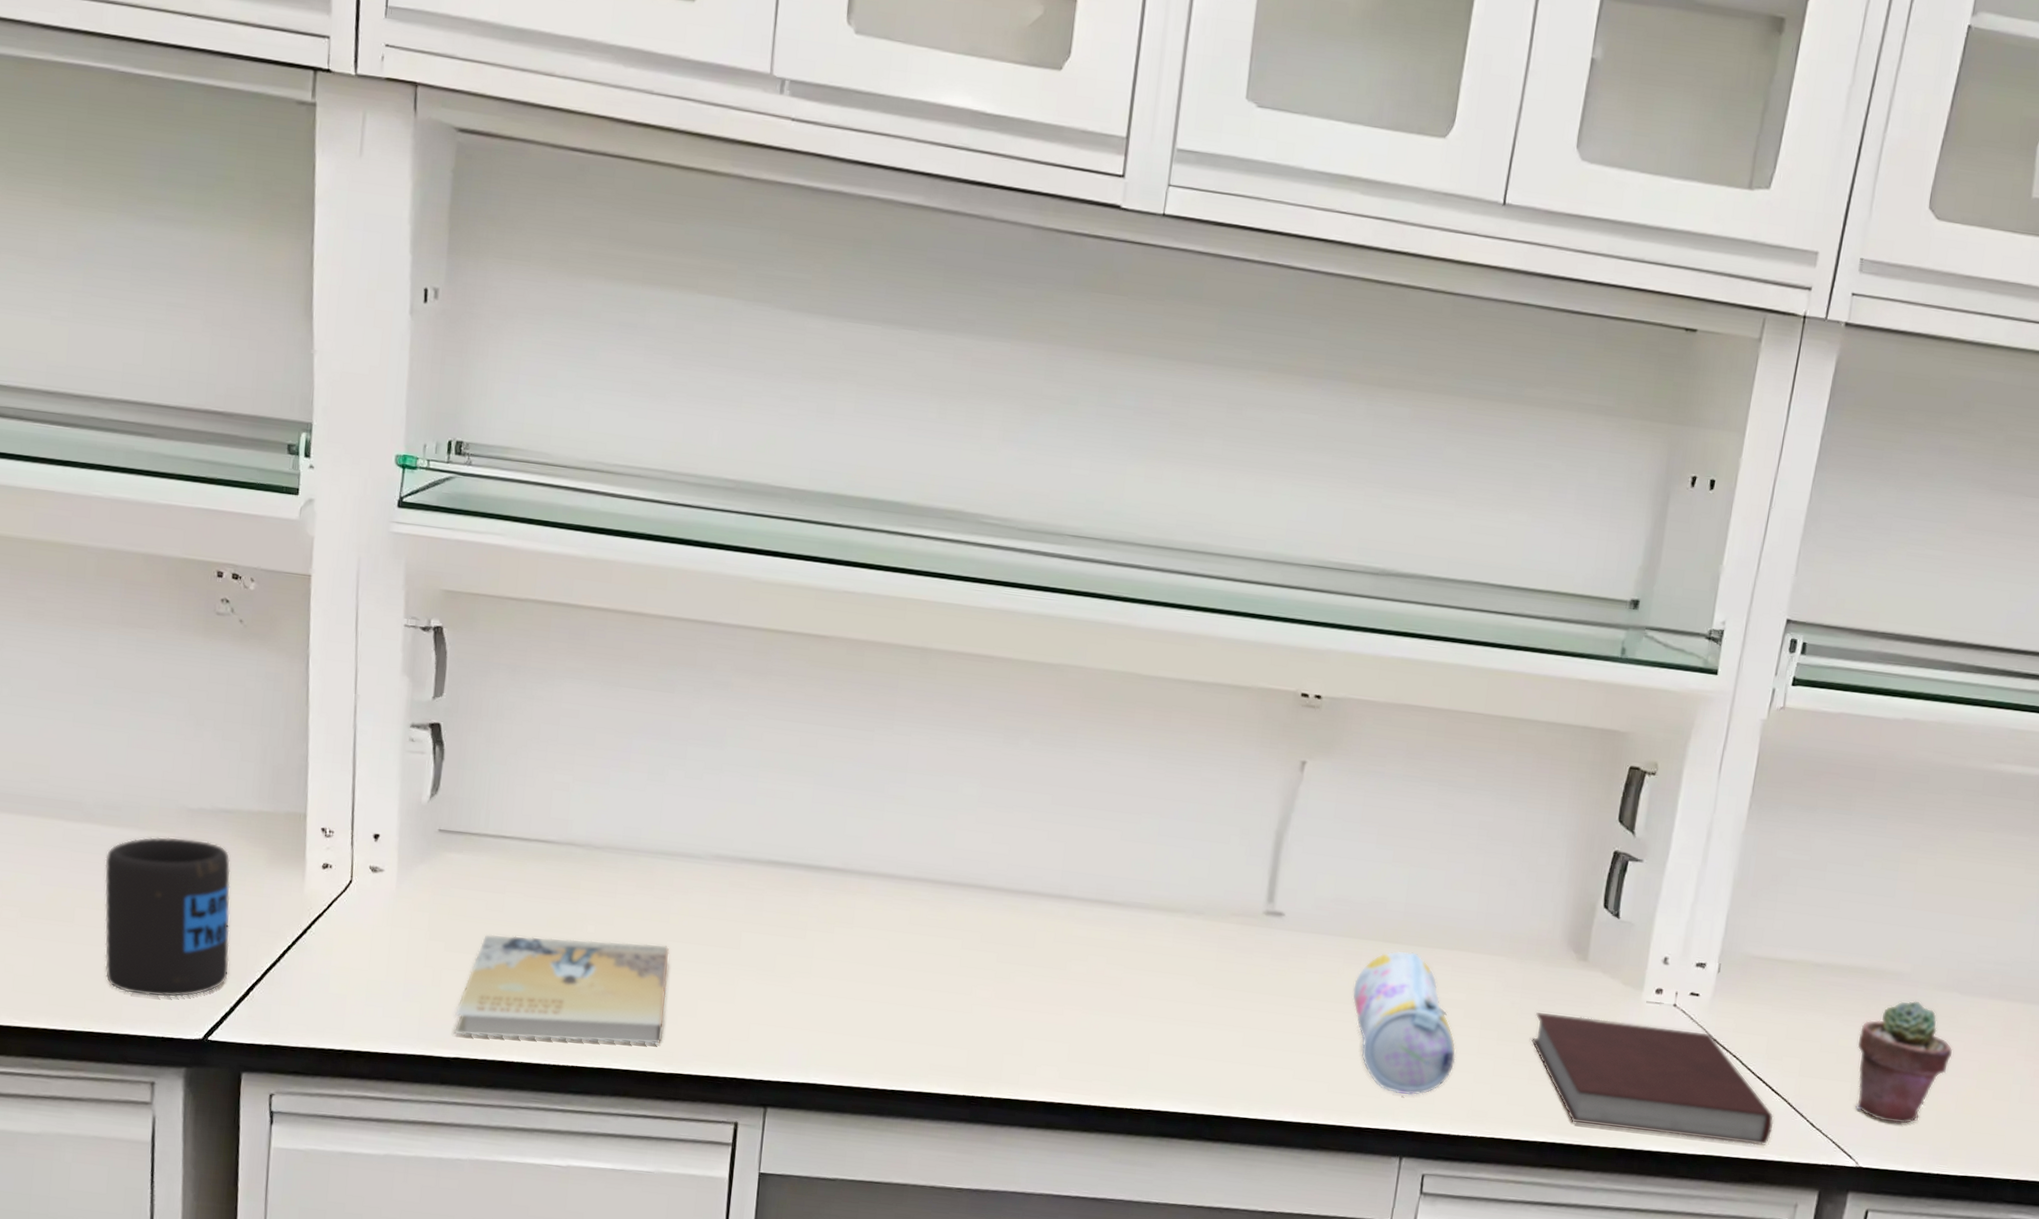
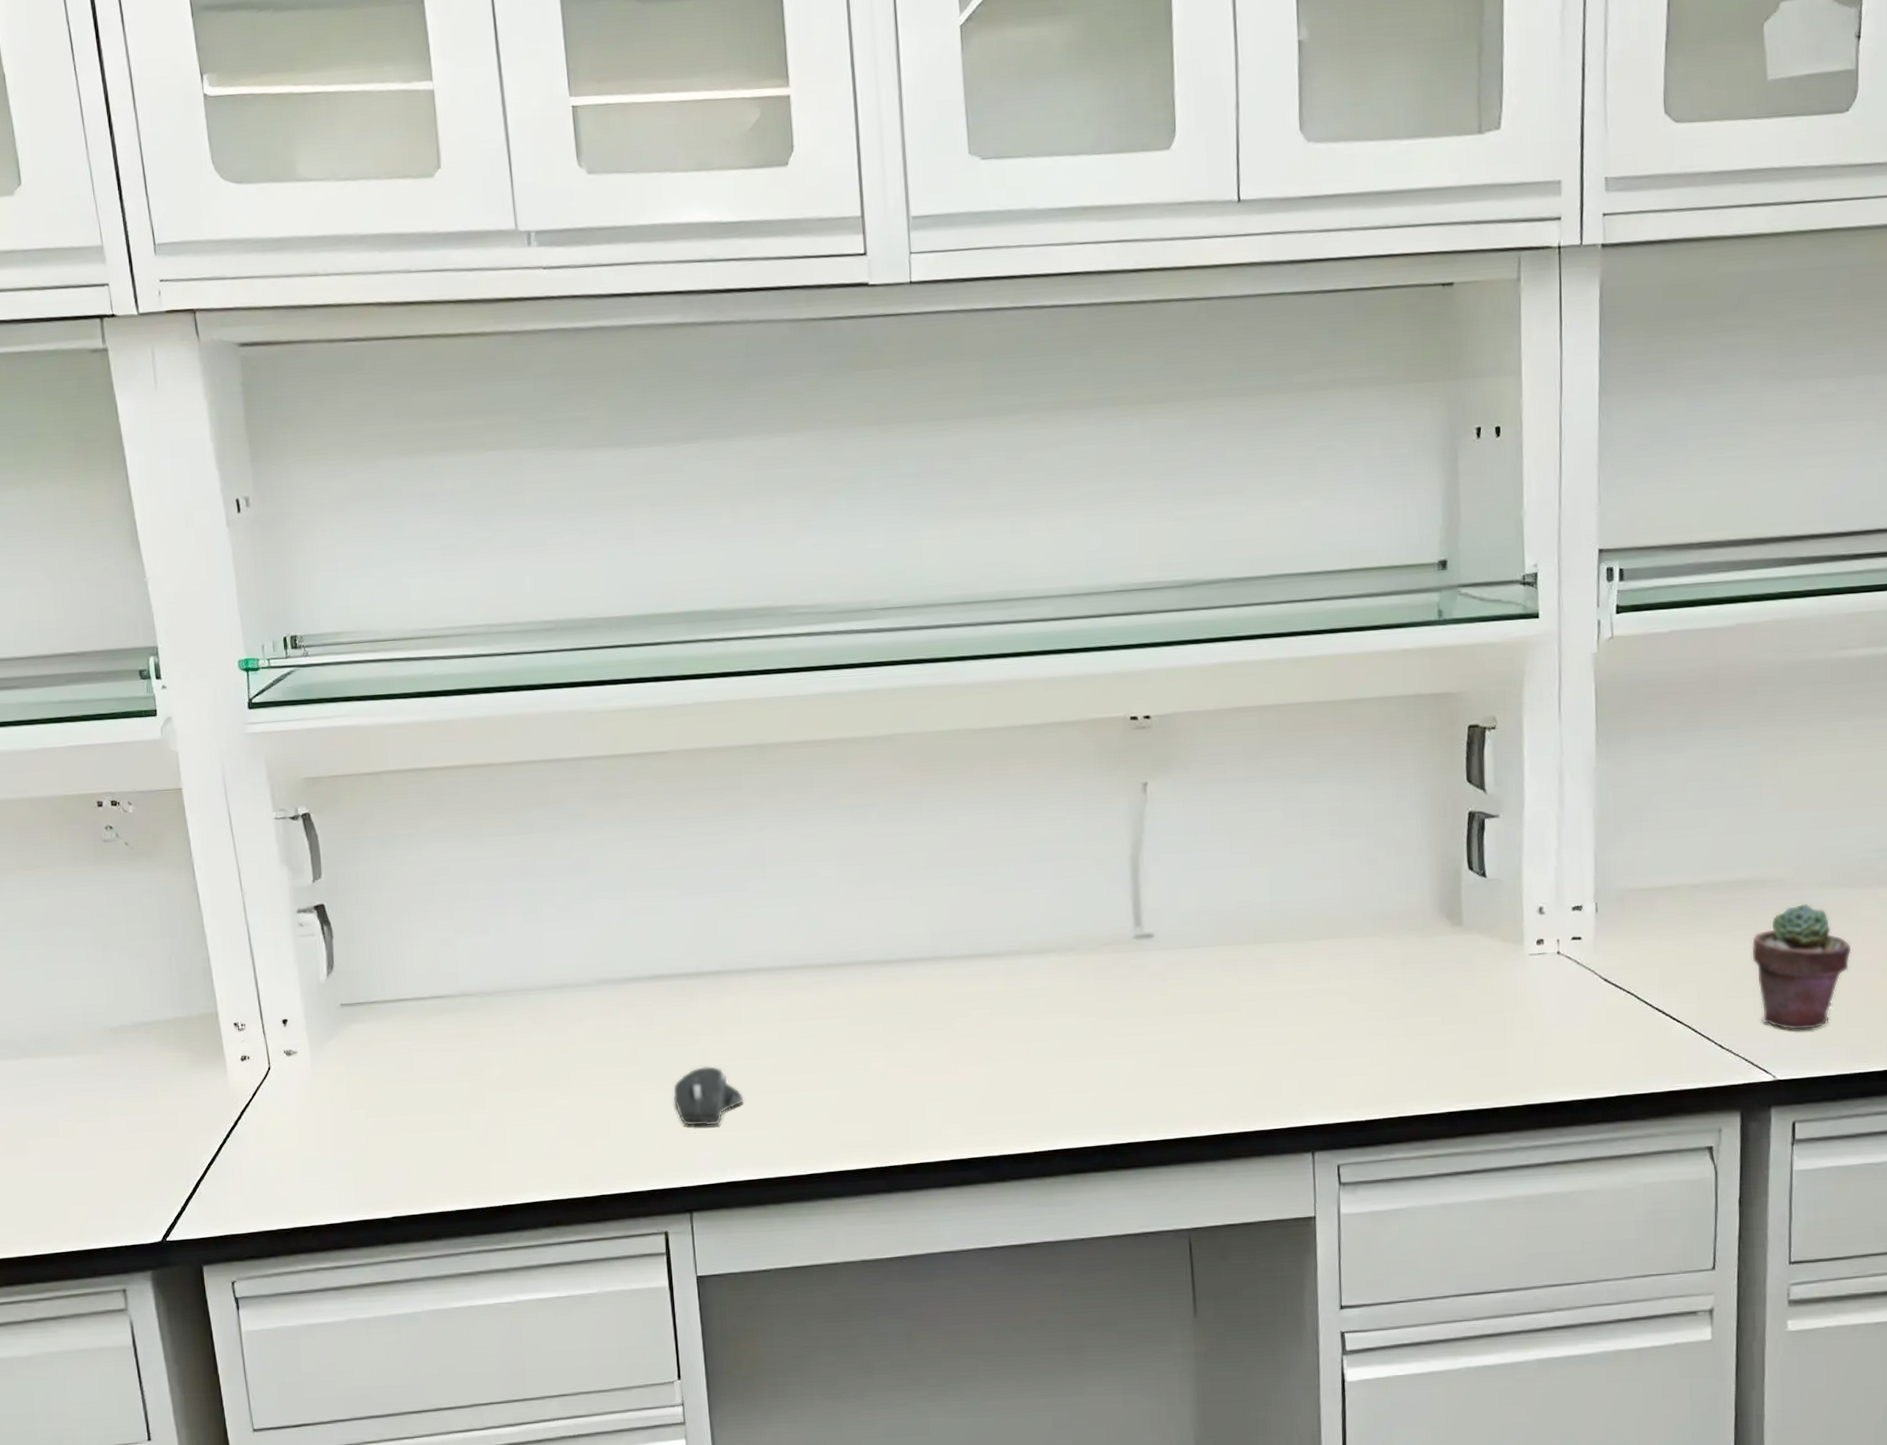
mug: present [104,837,231,997] -> none [45,1055,174,1210]
book: present [454,934,670,1045] -> none [386,1075,582,1195]
computer mouse: none [768,962,842,1024] -> present [673,1066,744,1126]
pencil case: present [1352,950,1456,1096] -> none [1235,948,1350,1091]
notebook: present [1531,1012,1774,1145] -> none [1420,974,1682,1087]

